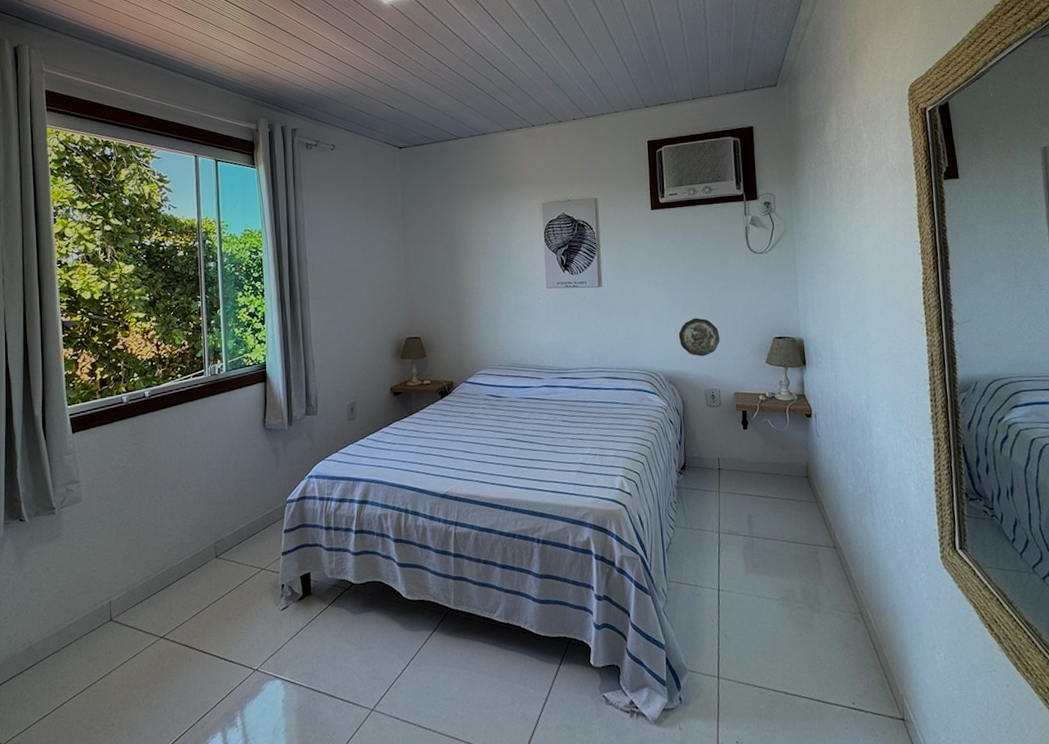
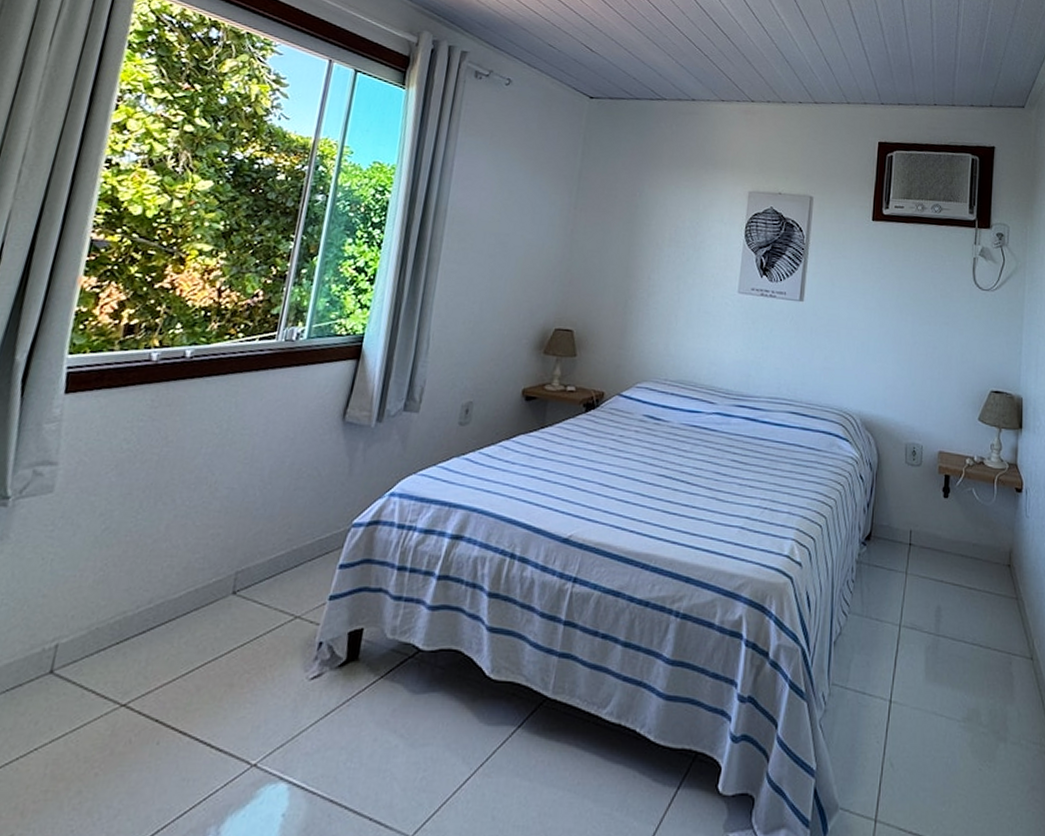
decorative plate: present [678,318,720,357] -> none [883,354,931,403]

